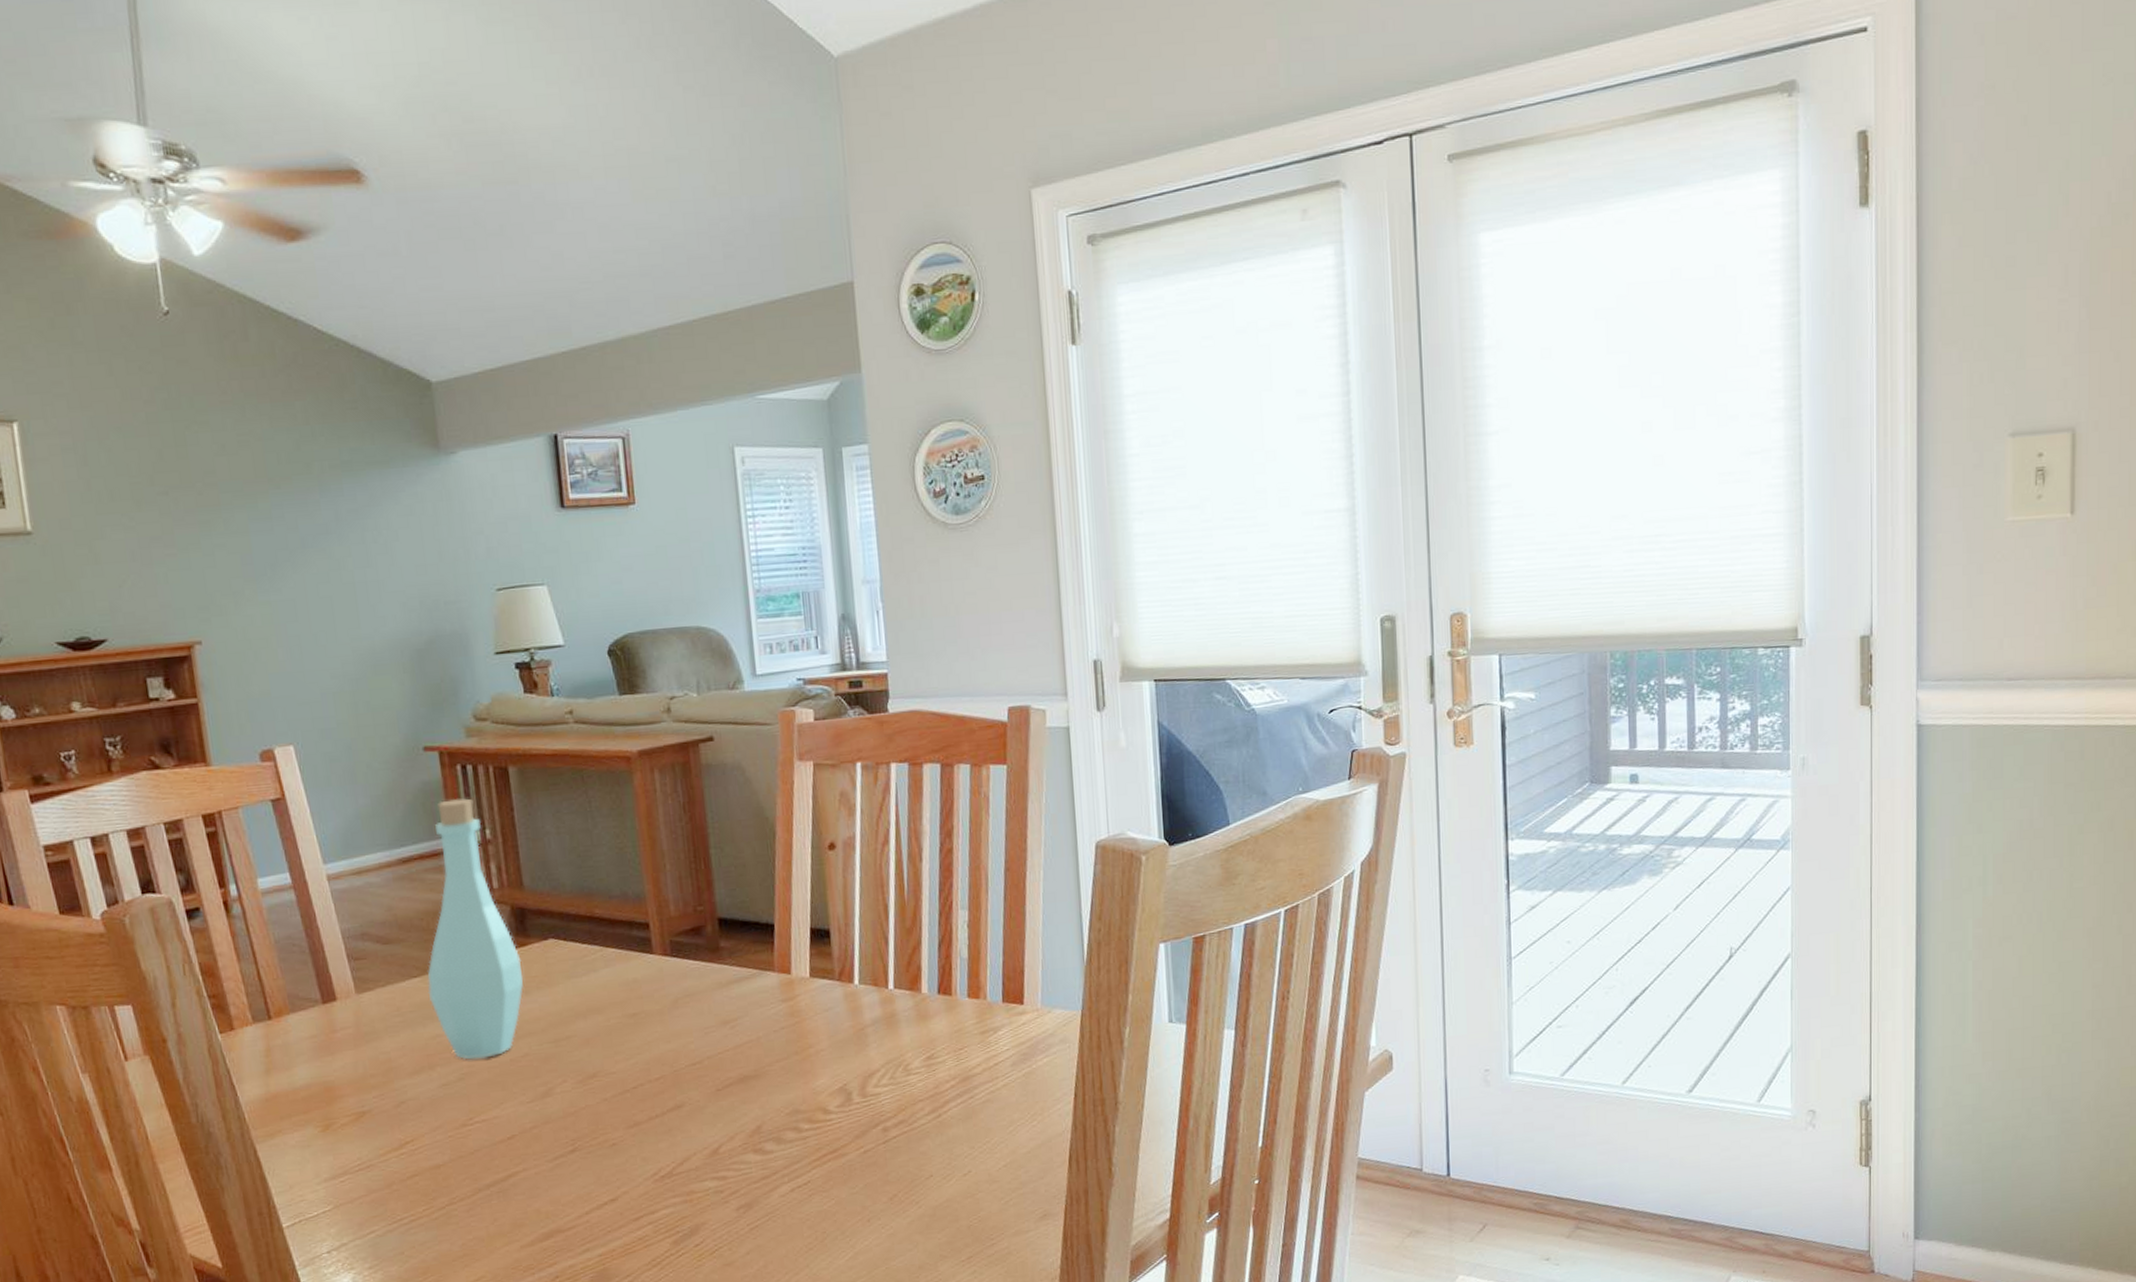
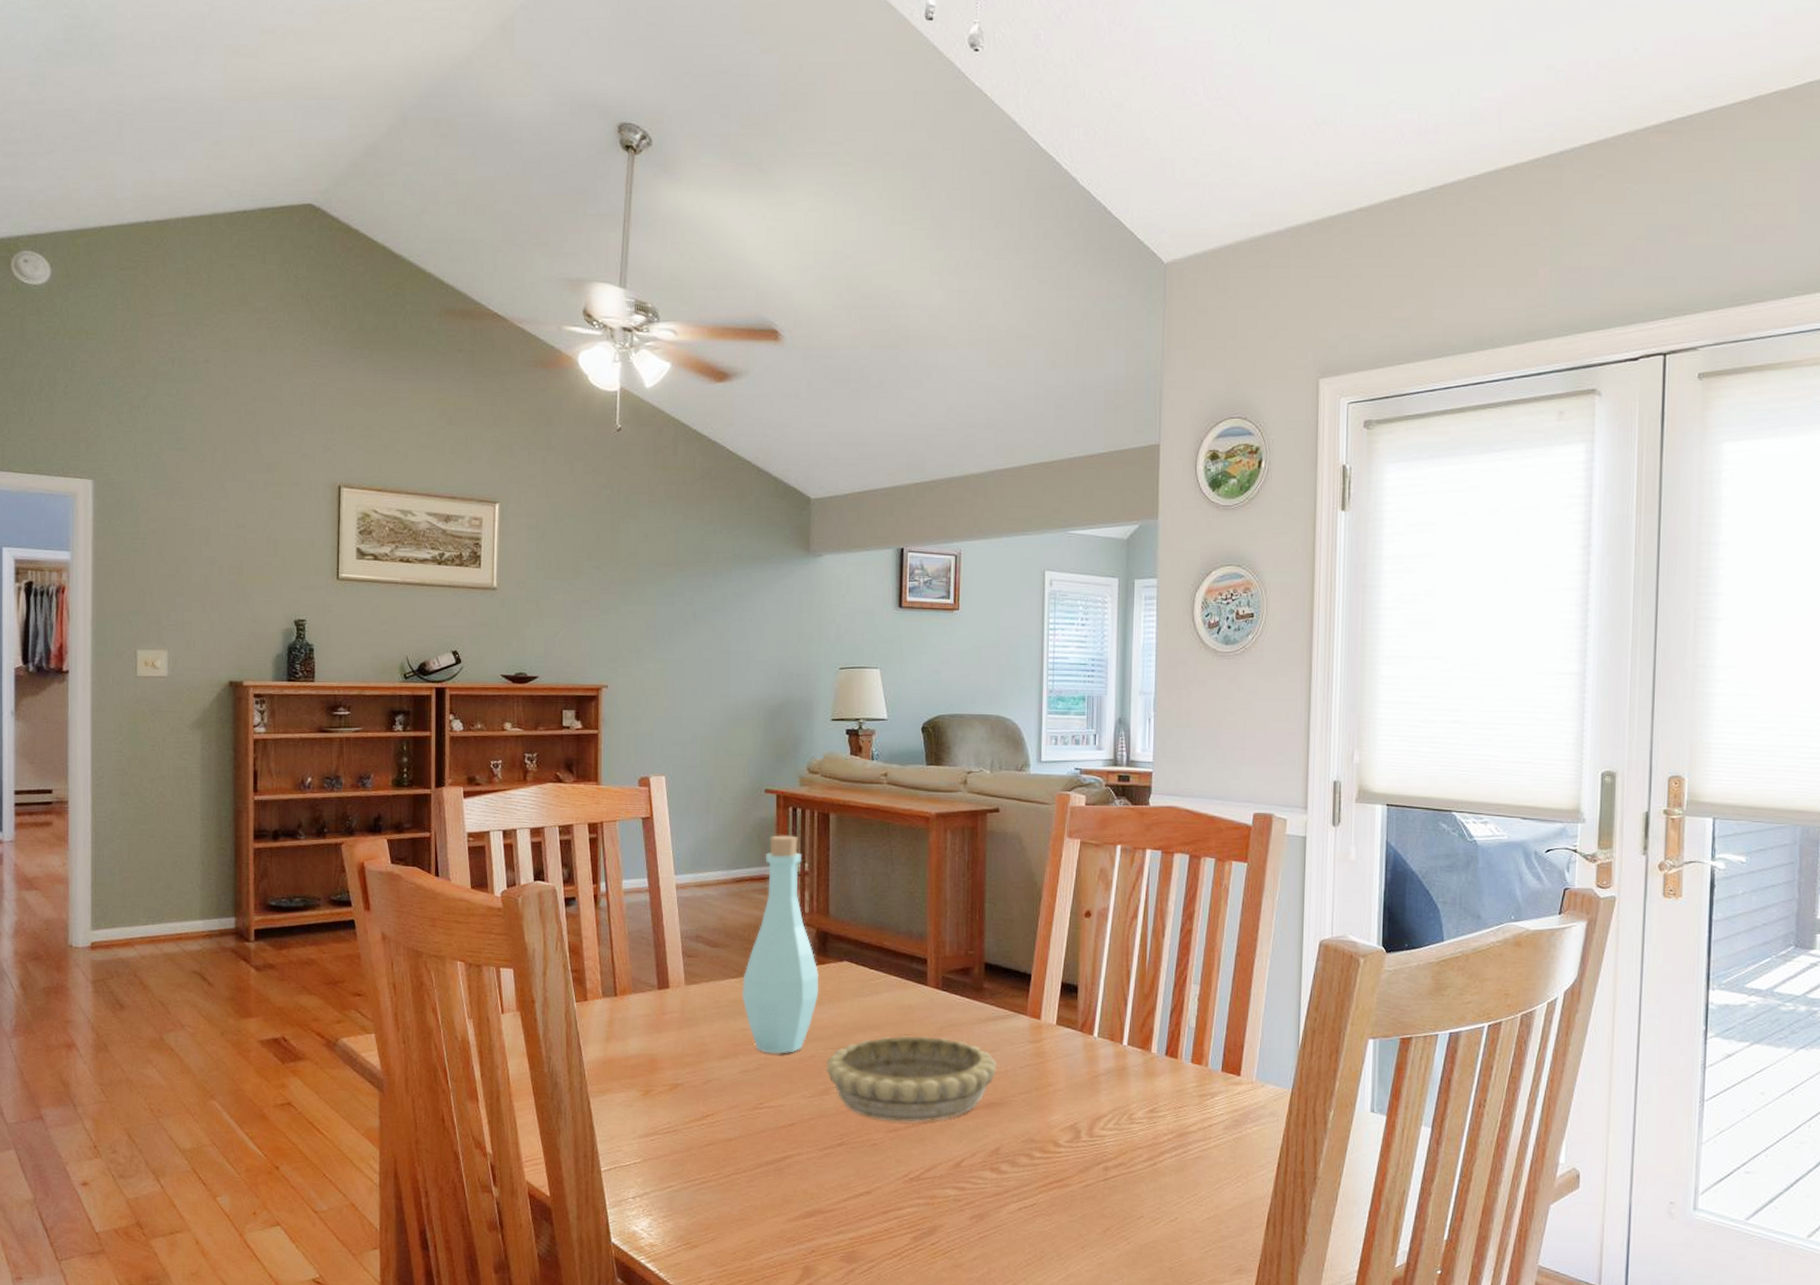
decorative bowl: none [543,1010,747,1116] -> present [826,1036,997,1122]

